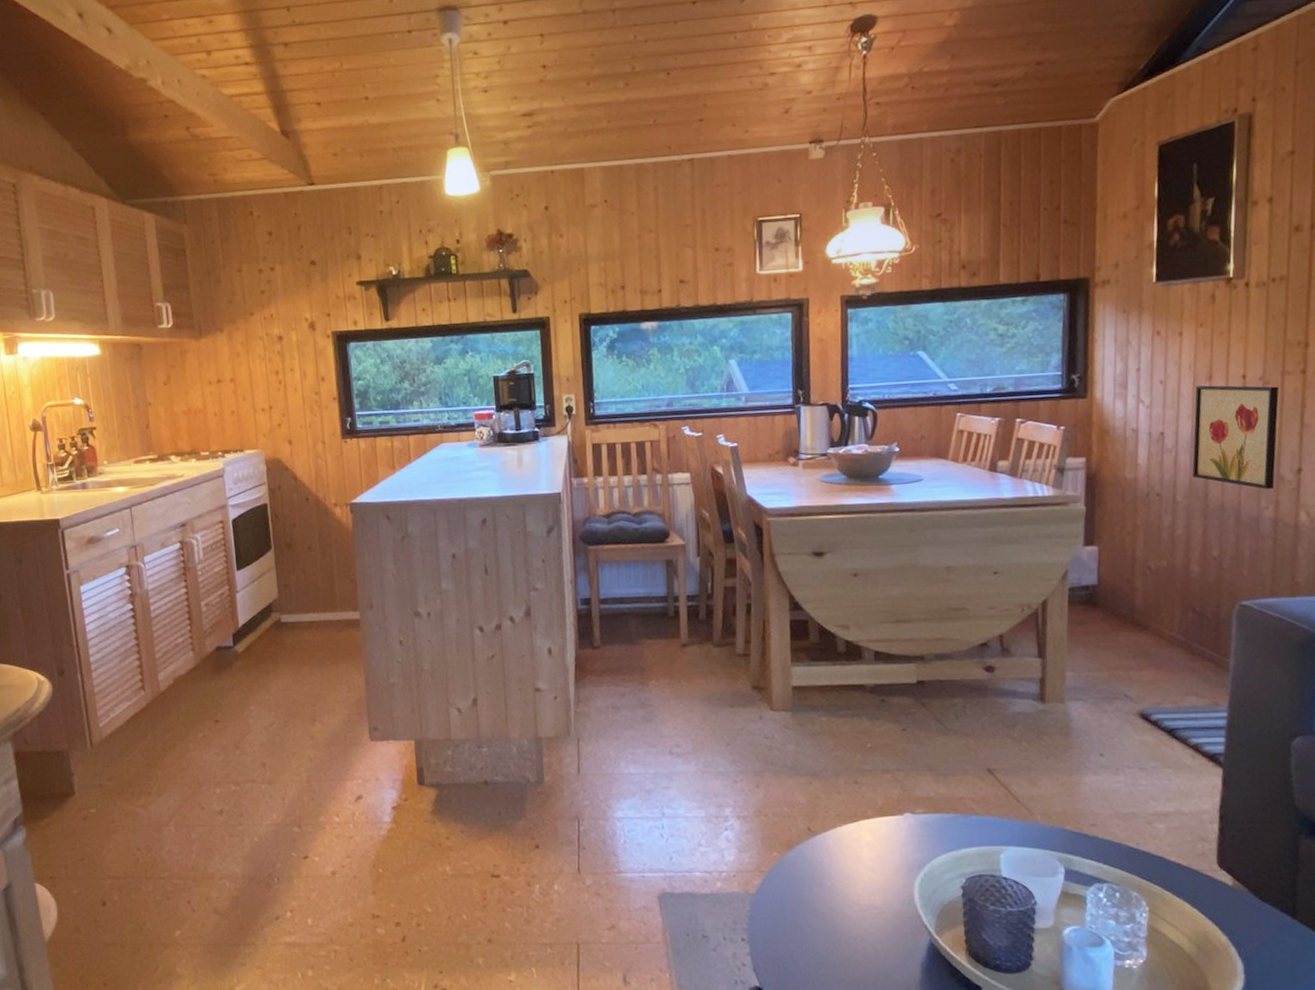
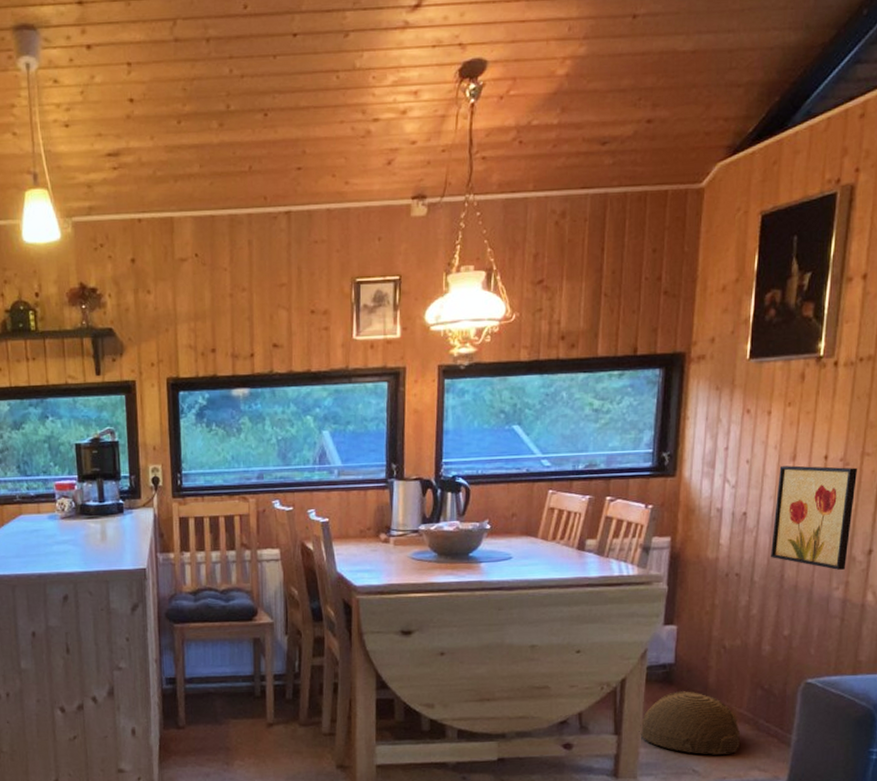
woven basket: none [1064,613,1173,679] -> present [639,691,740,755]

